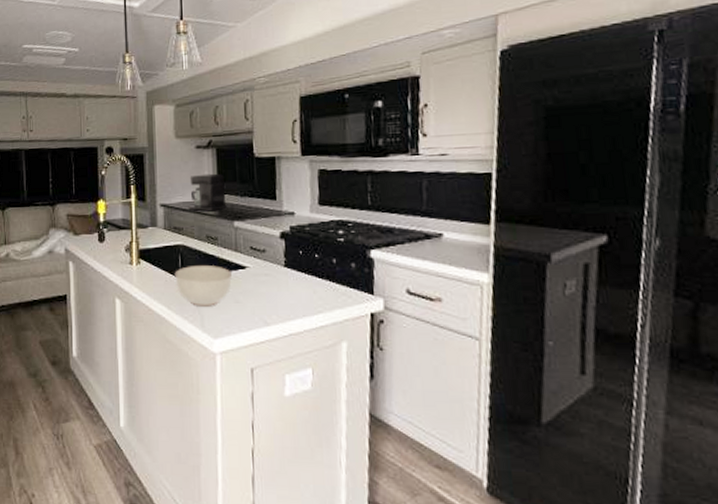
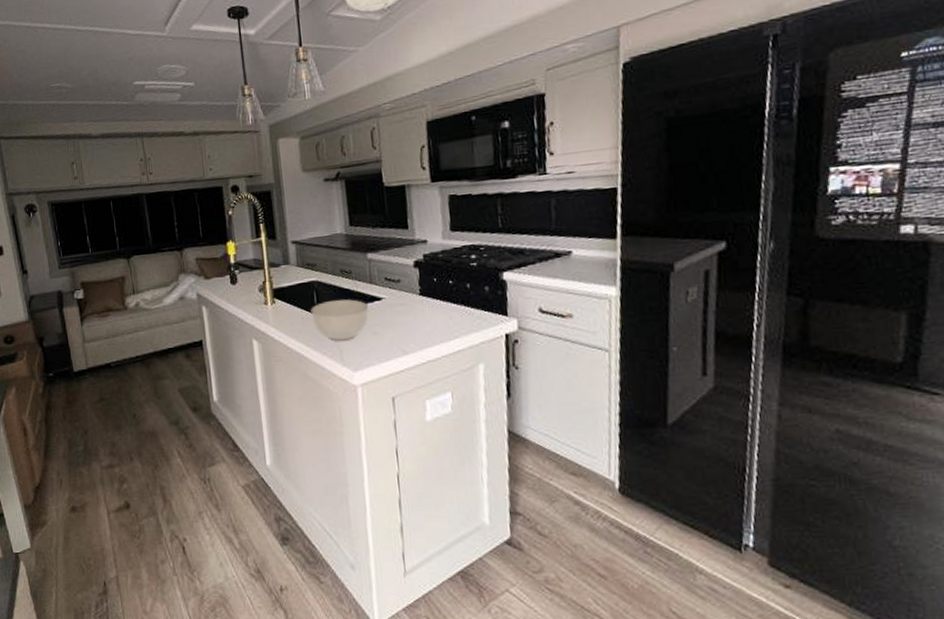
coffee maker: present [188,173,227,212] -> none [319,205,359,246]

